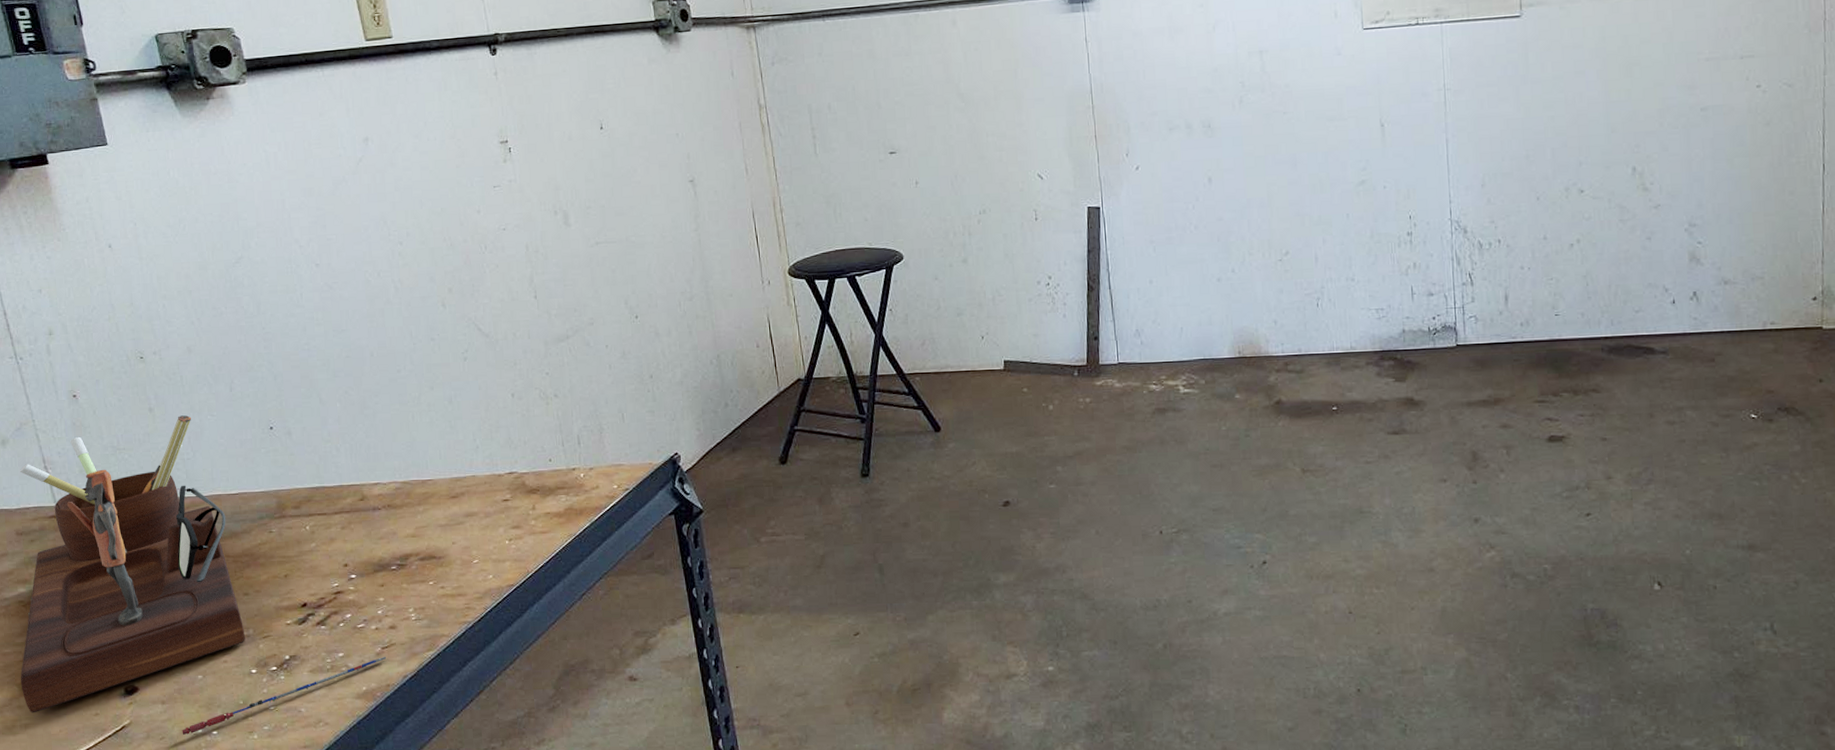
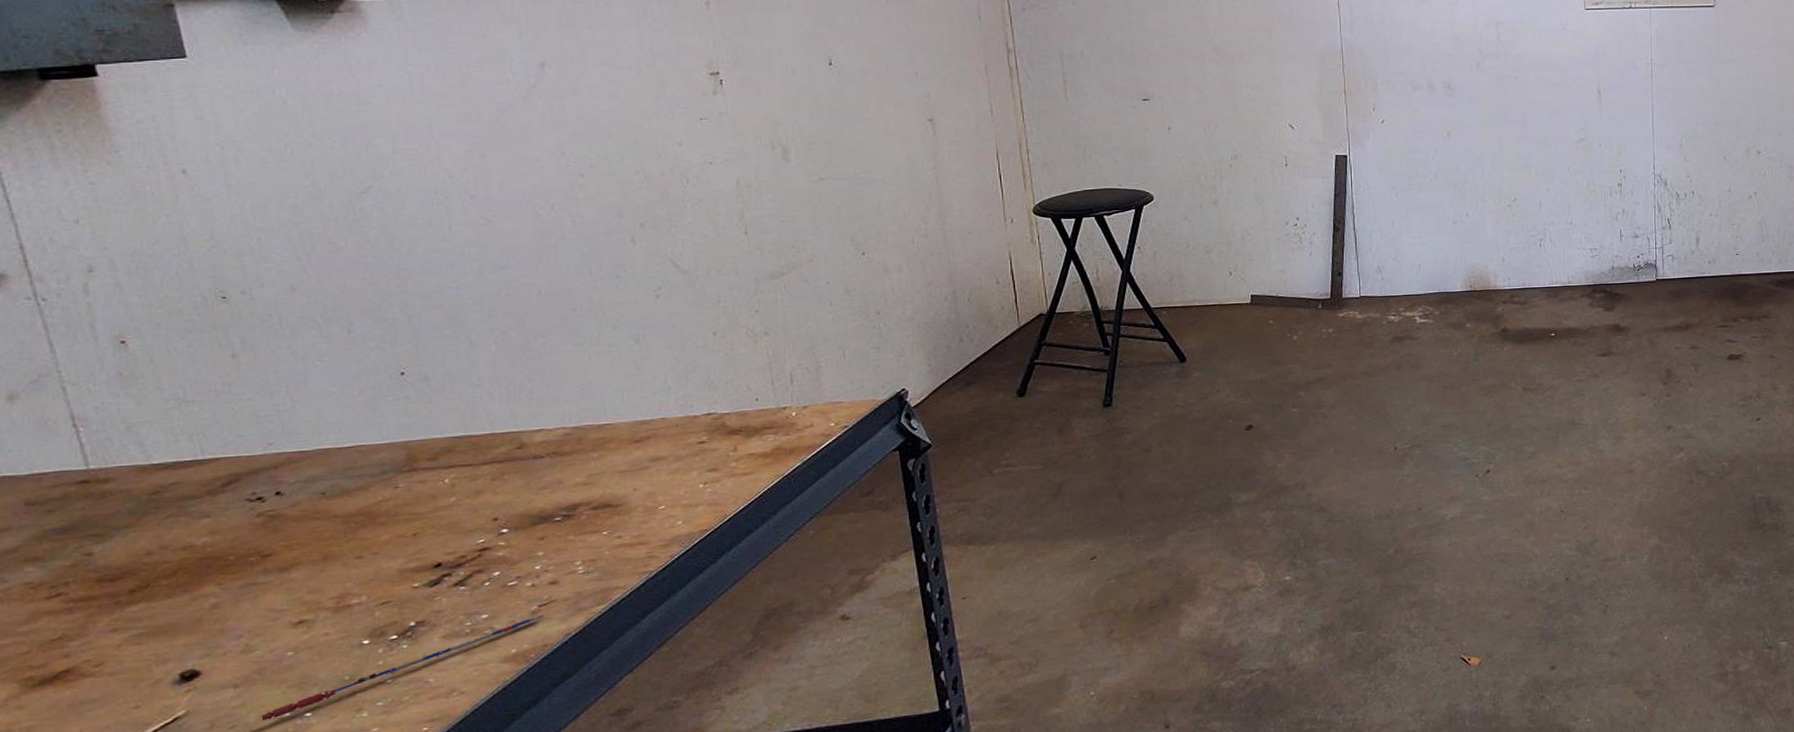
desk organizer: present [19,415,245,713] -> none [22,361,356,713]

